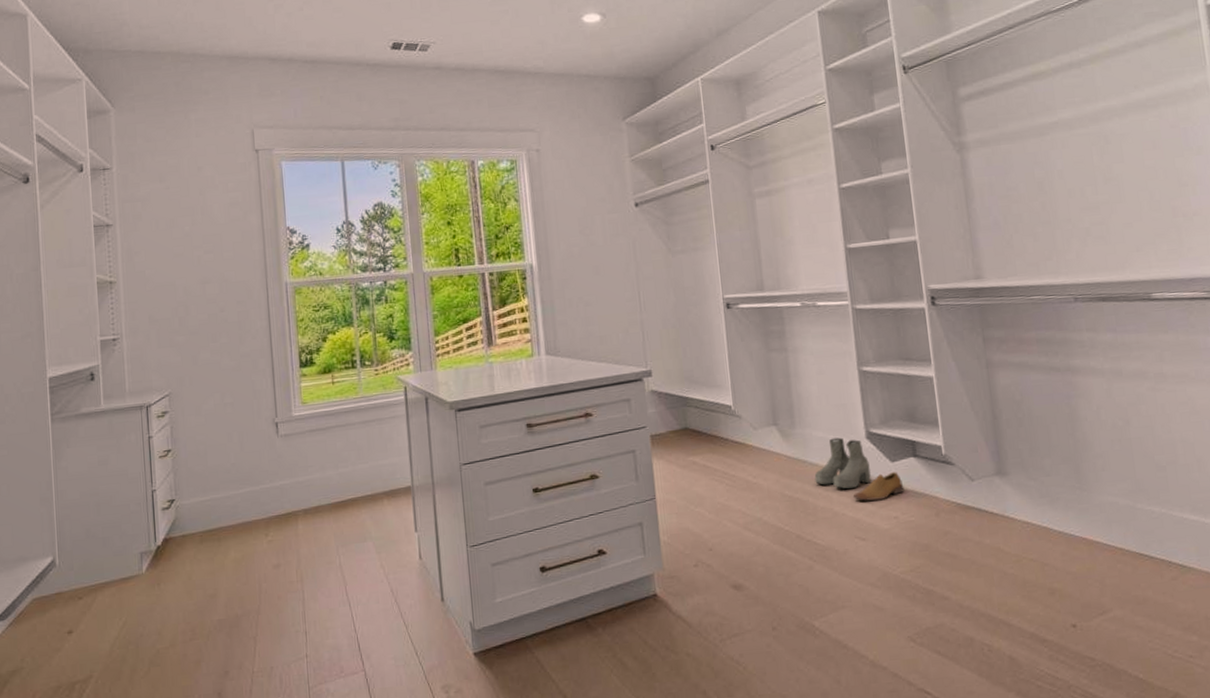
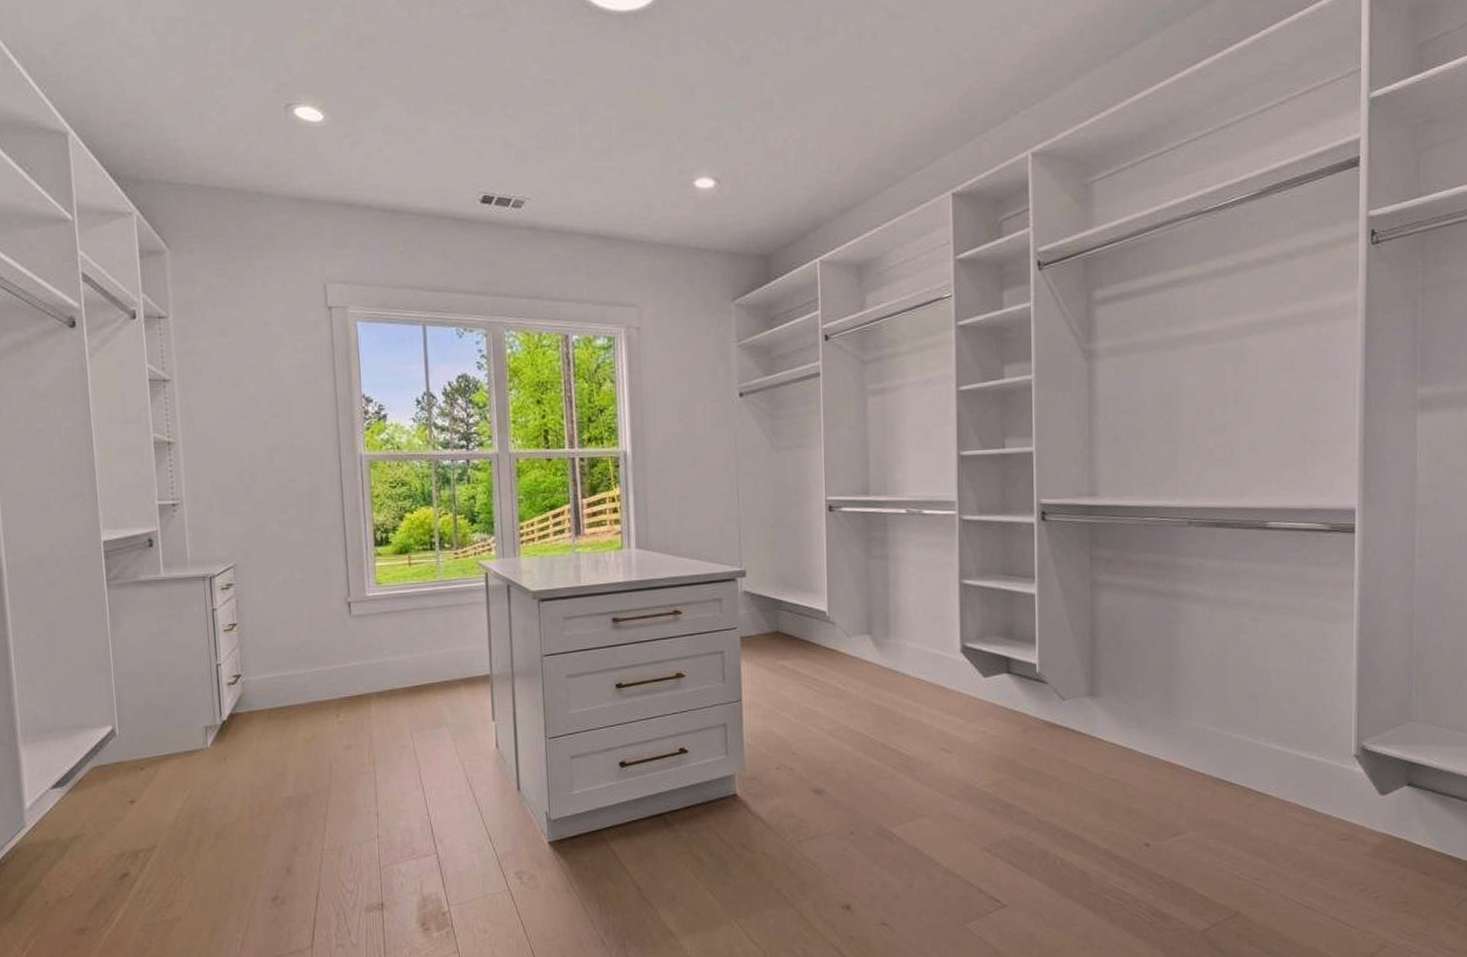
boots: present [814,437,871,490] -> none [905,650,962,702]
shoe: present [852,472,905,501] -> none [942,687,995,714]

